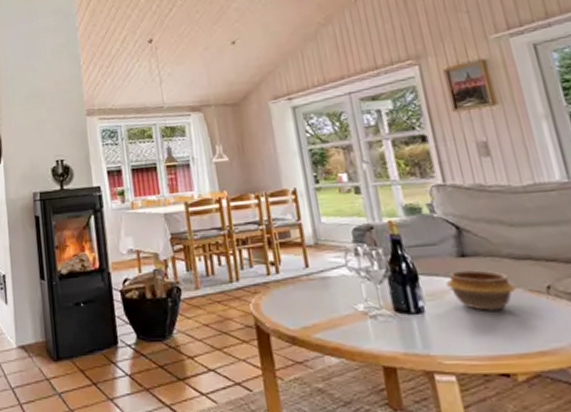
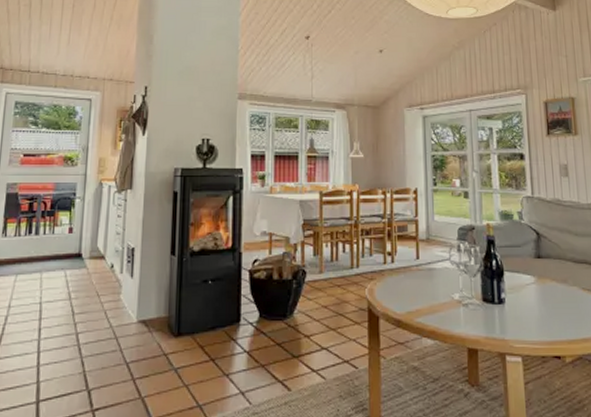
bowl: present [446,270,516,311] -> none [524,270,573,304]

